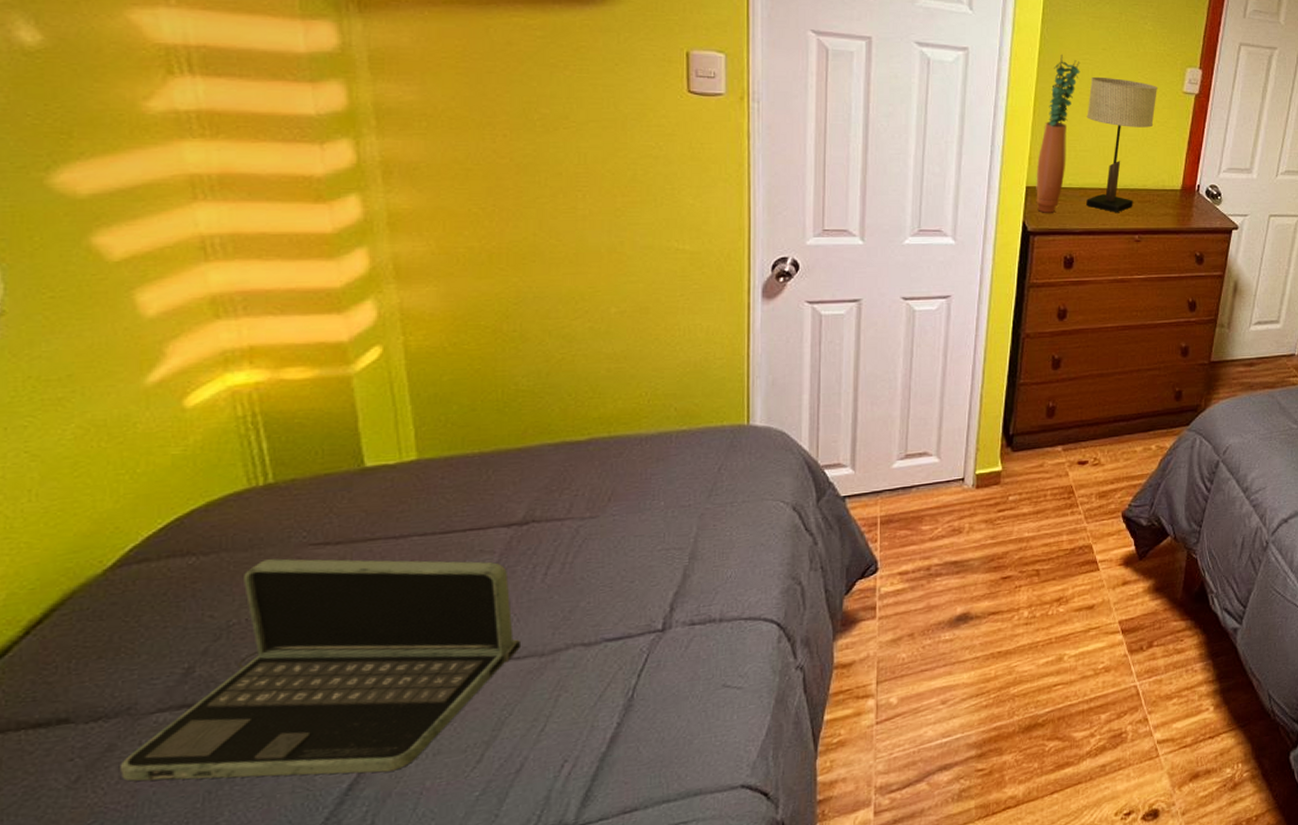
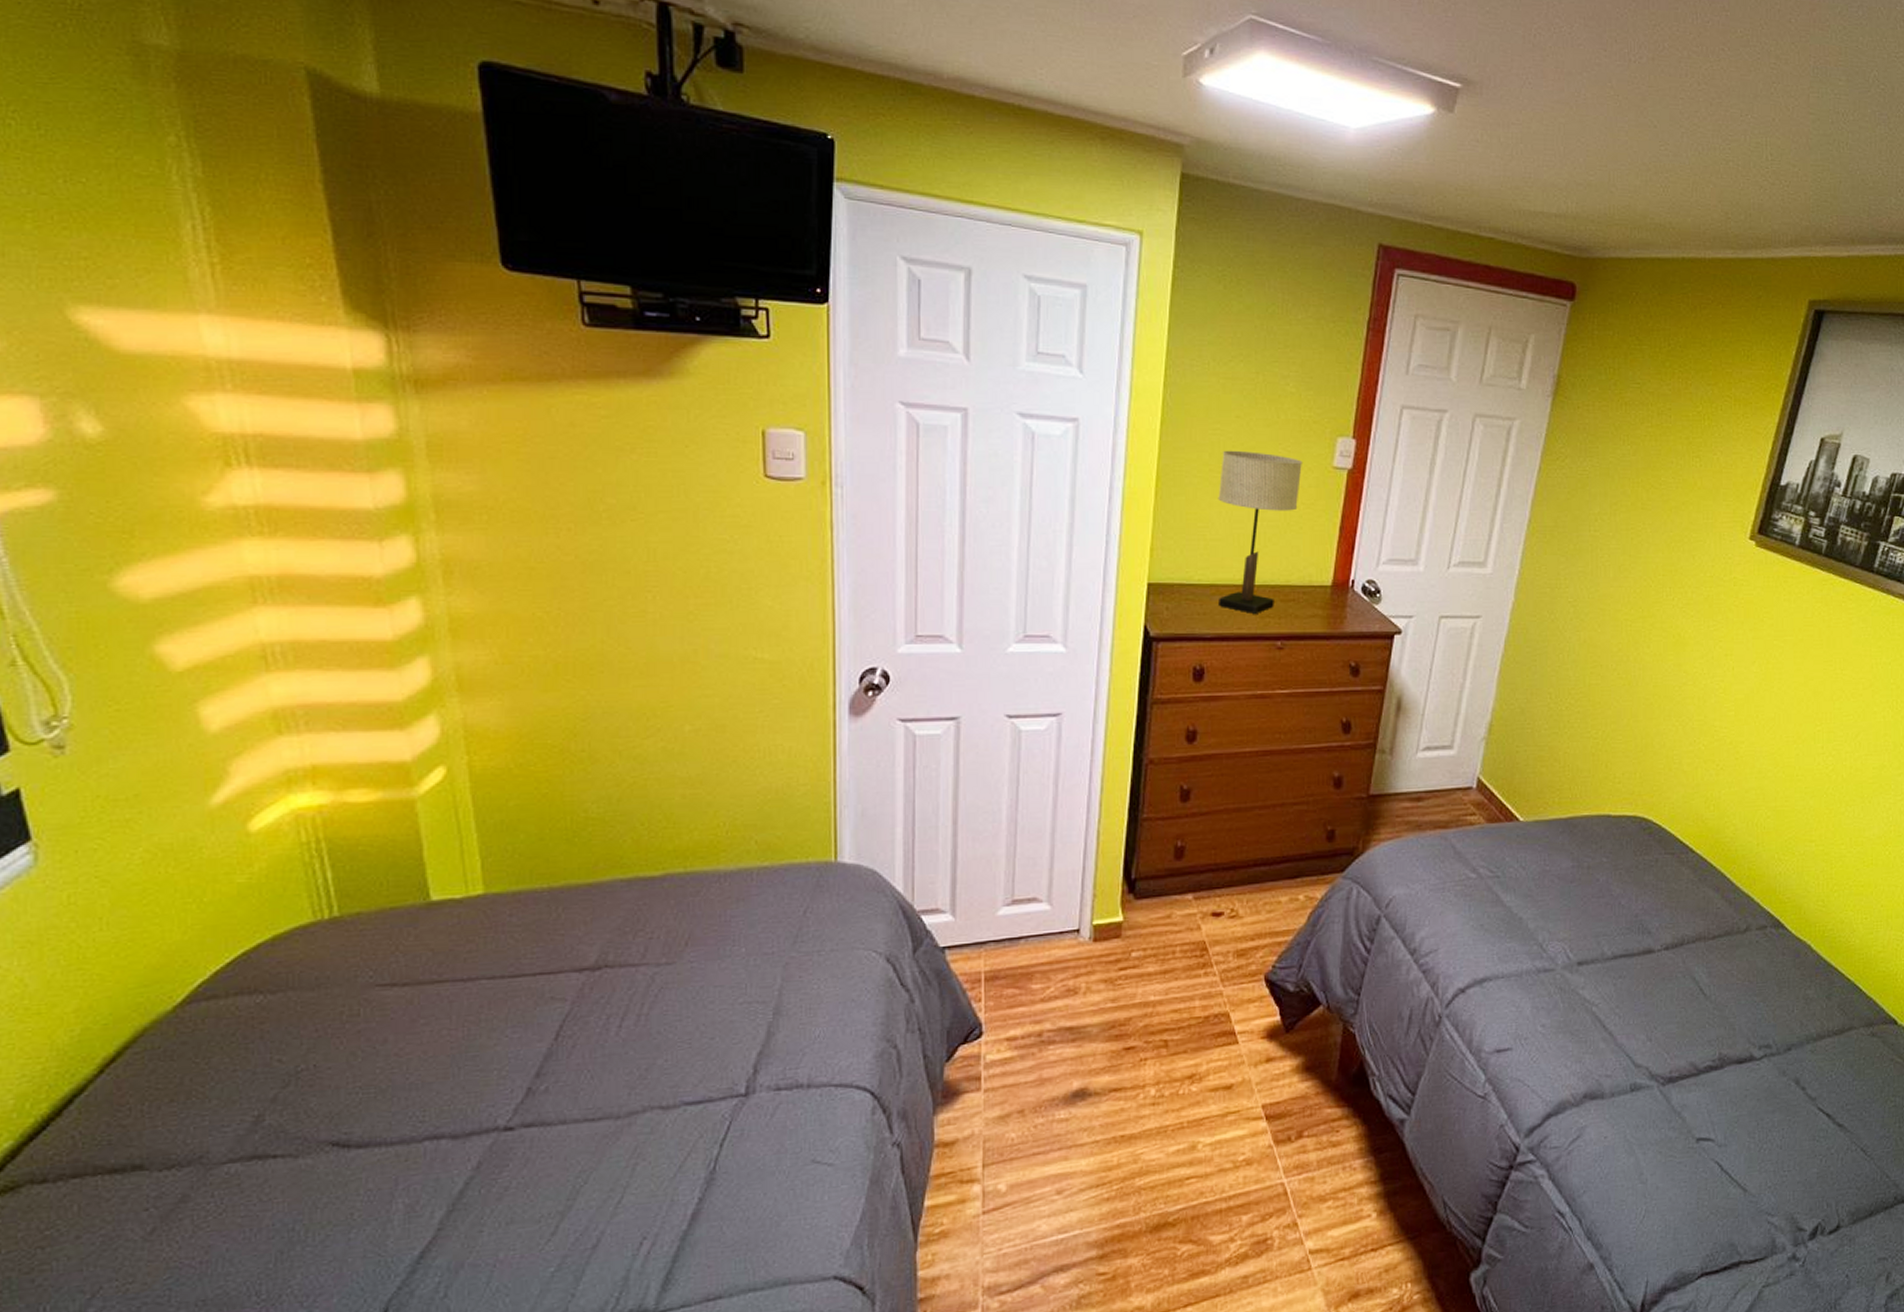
laptop: present [121,558,520,782] -> none [194,999,595,1241]
vase: present [1036,55,1080,213] -> none [1159,425,1210,615]

